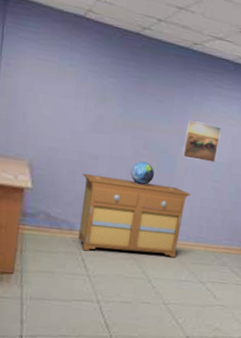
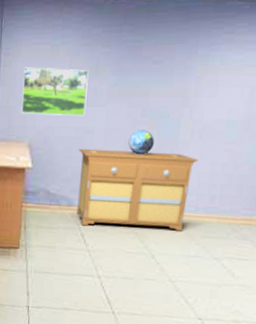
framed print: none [22,81,96,142] -> present [21,67,89,117]
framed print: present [182,120,221,162] -> none [186,77,235,121]

